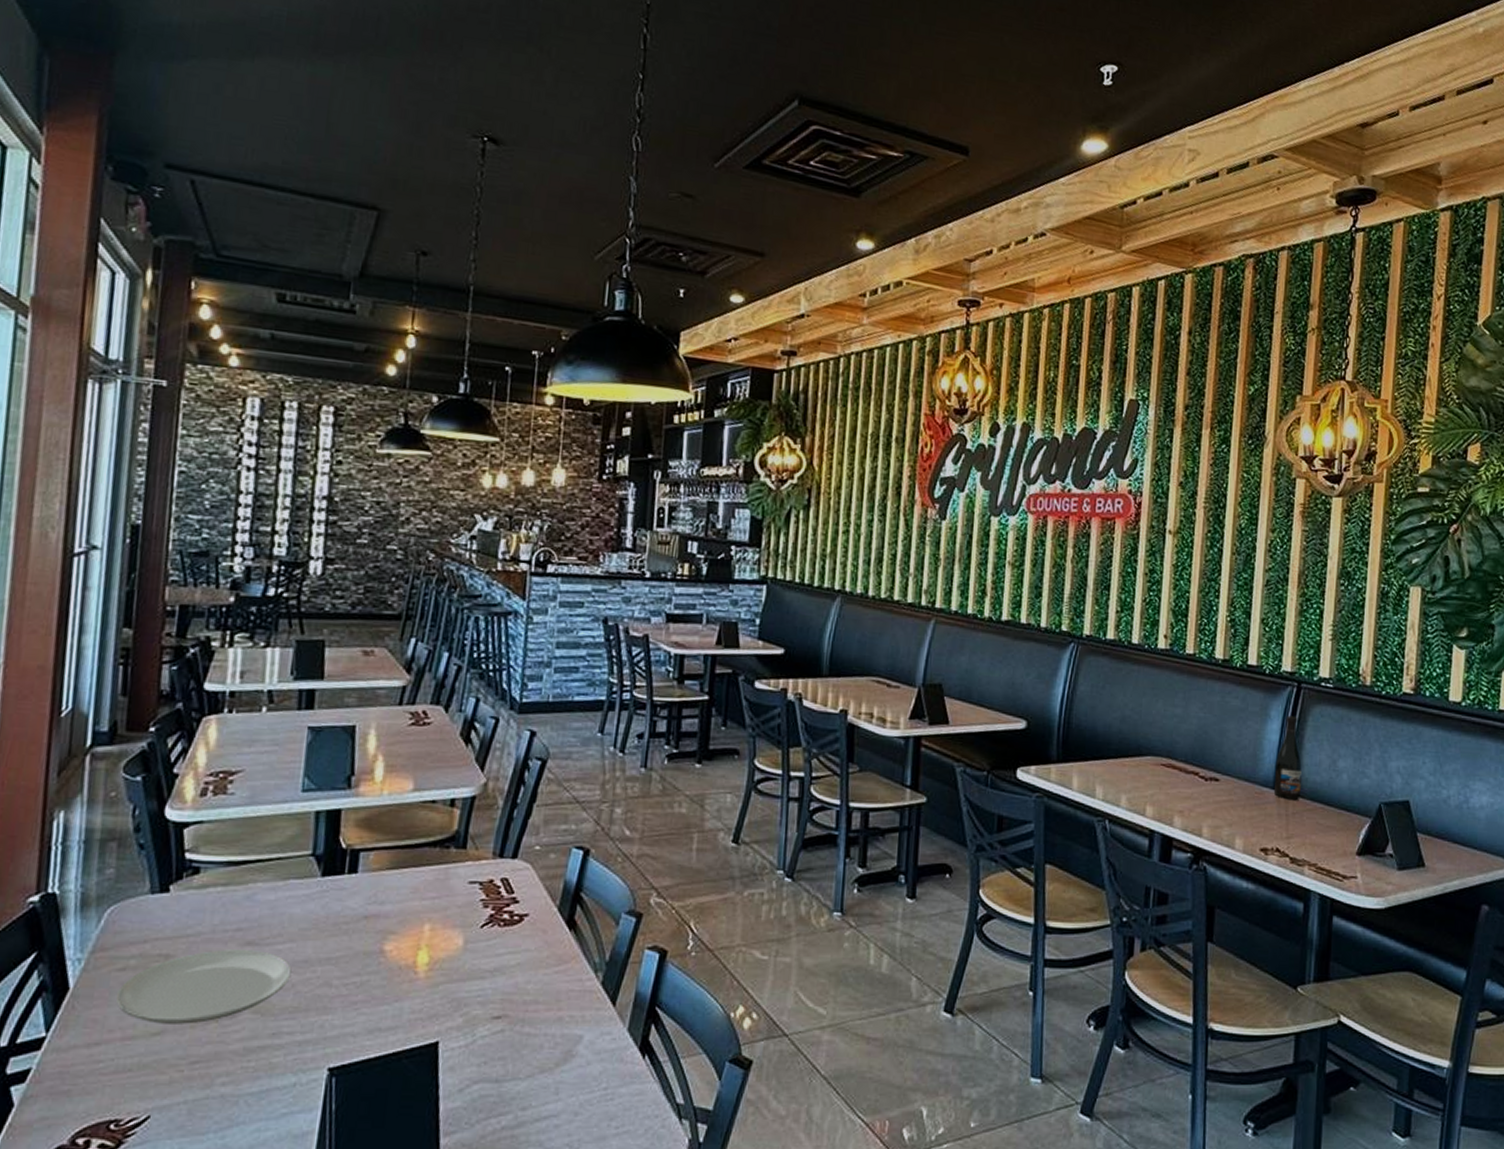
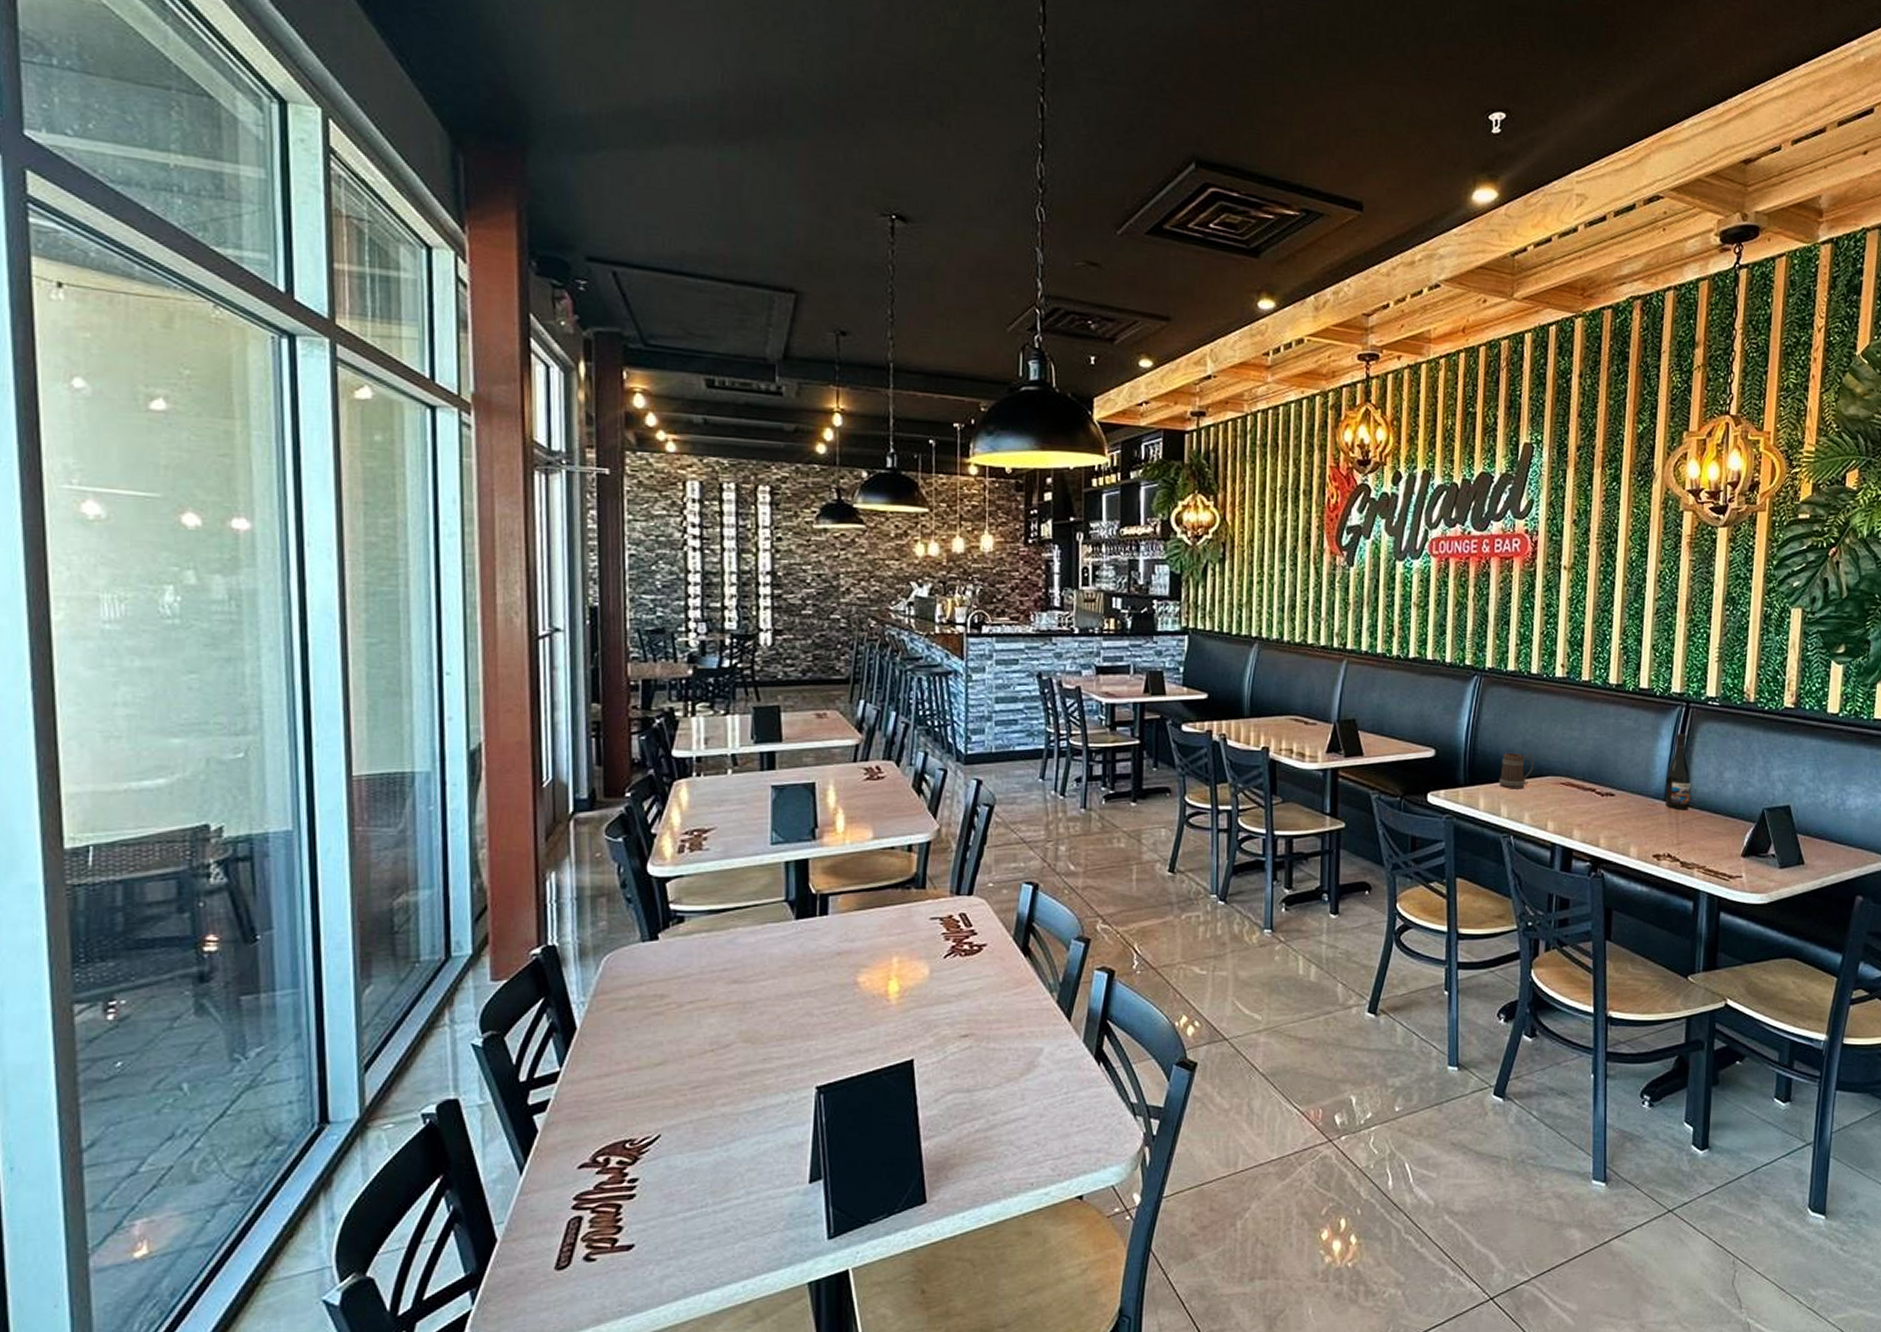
plate: present [116,949,292,1024] -> none [620,987,776,1055]
beer mug: none [1094,728,1134,769] -> present [1499,752,1535,789]

